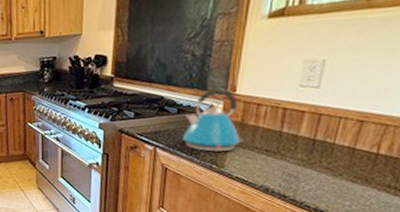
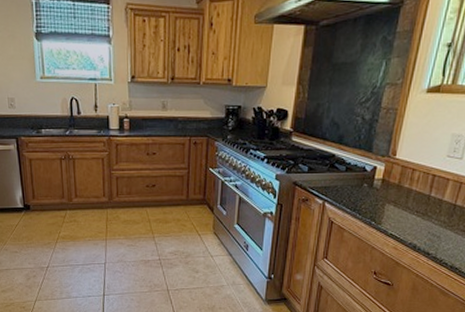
kettle: present [183,88,244,152] -> none [349,152,399,209]

